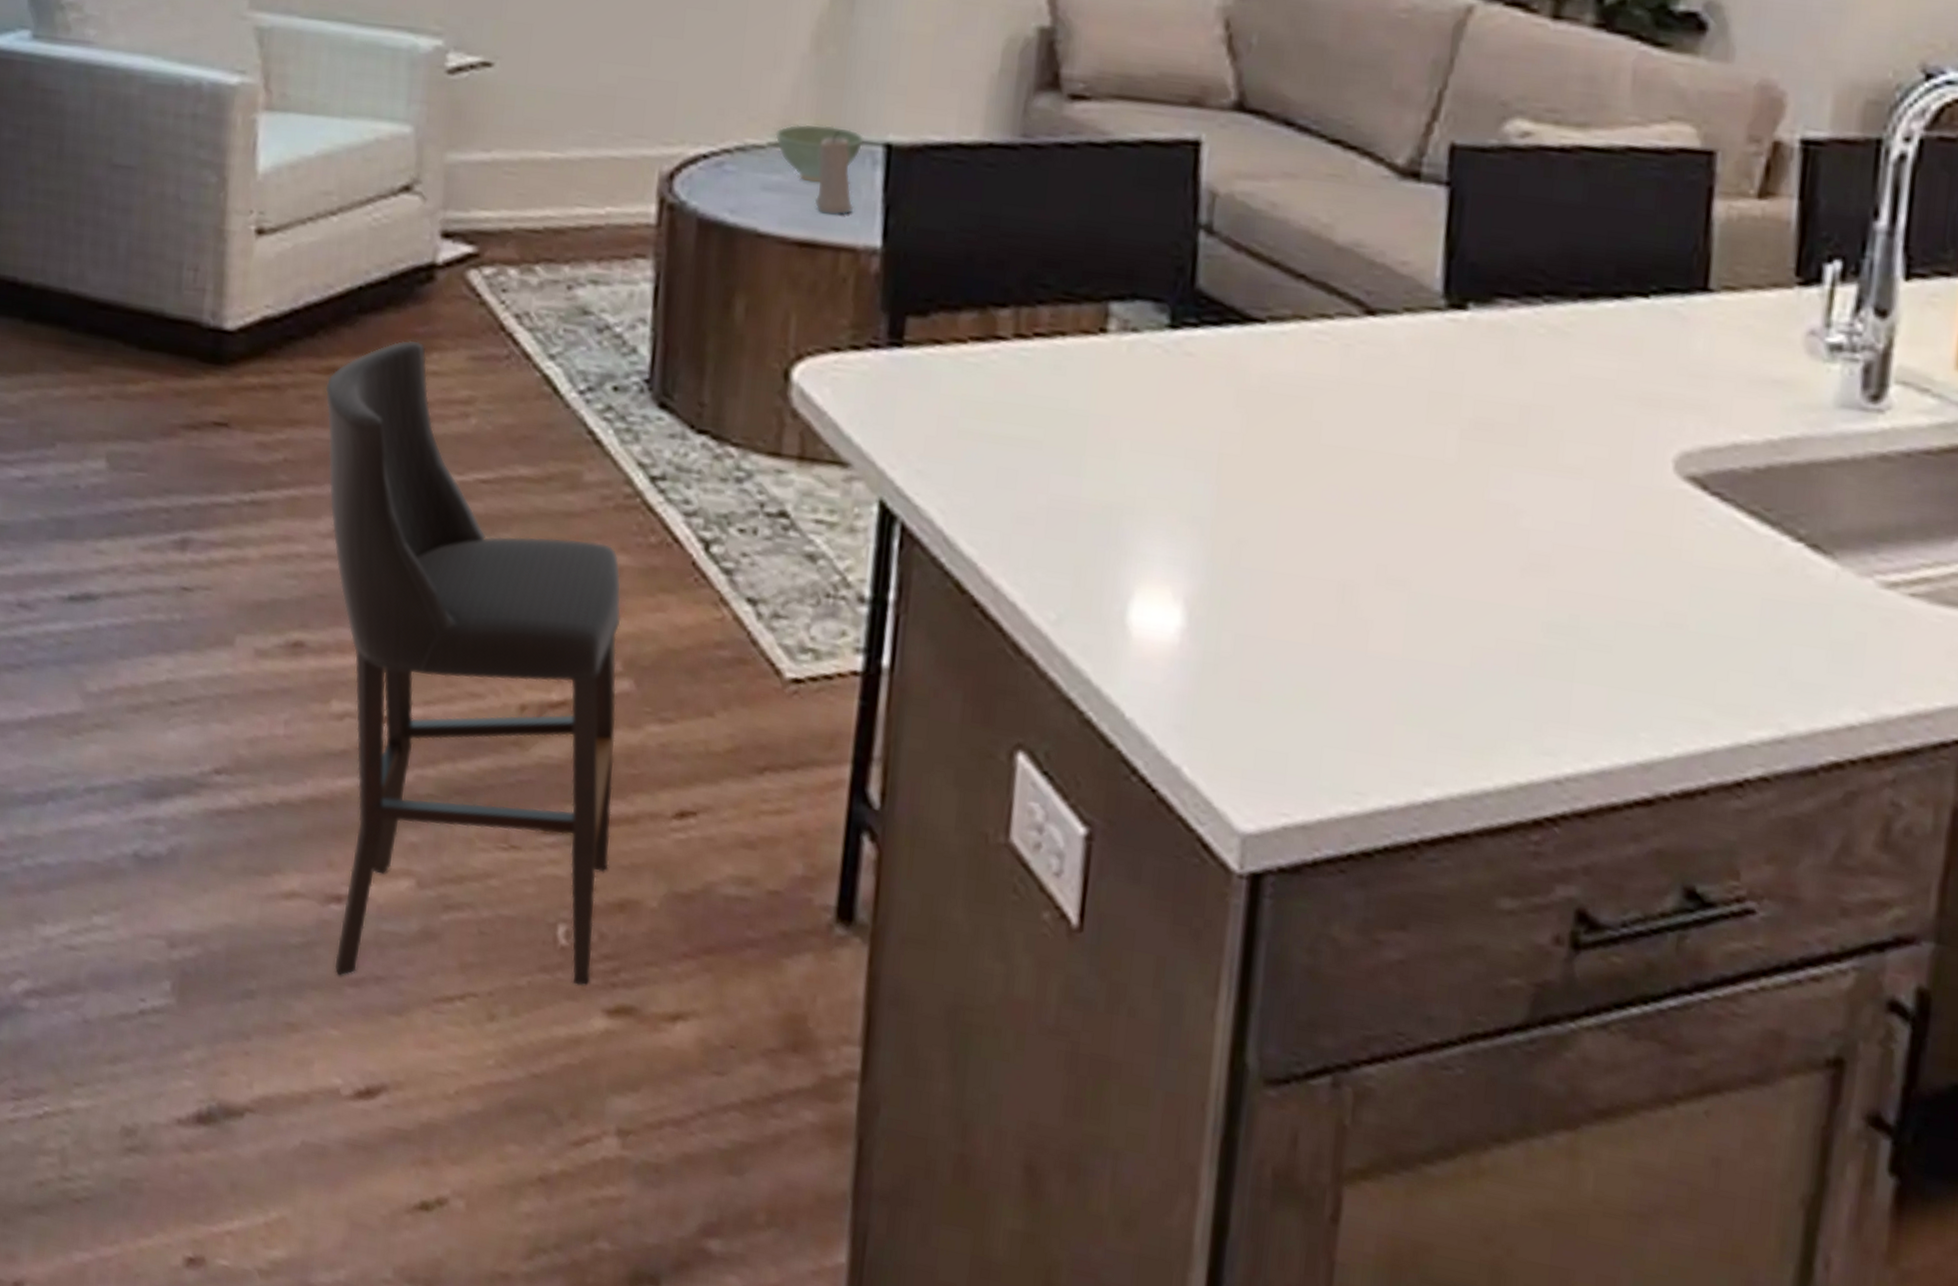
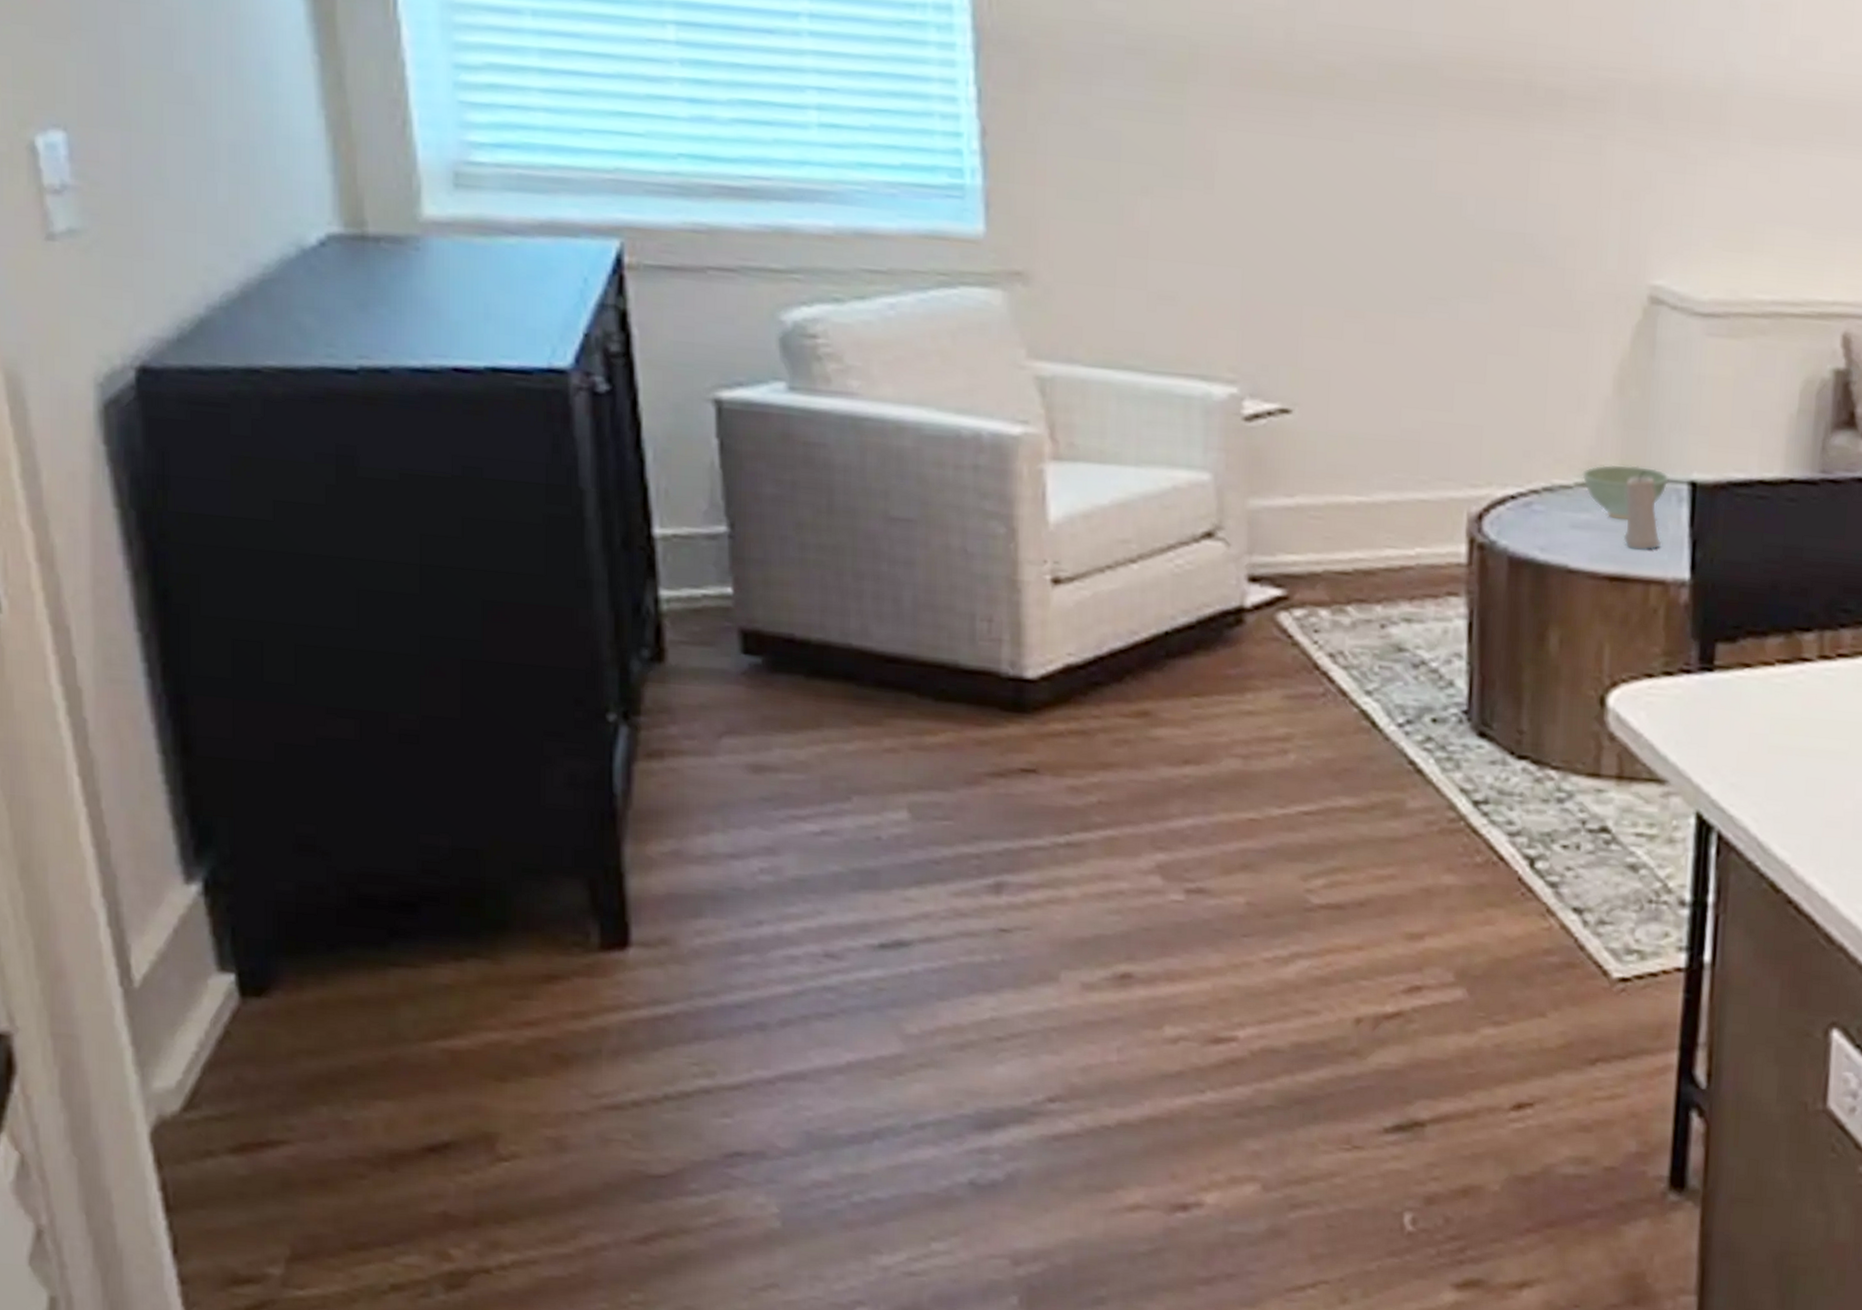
bar stool: present [325,340,621,985] -> none [1137,682,1451,1277]

